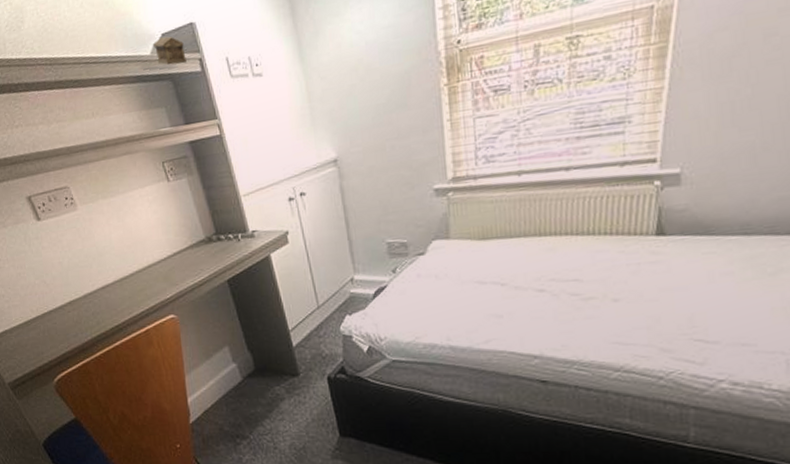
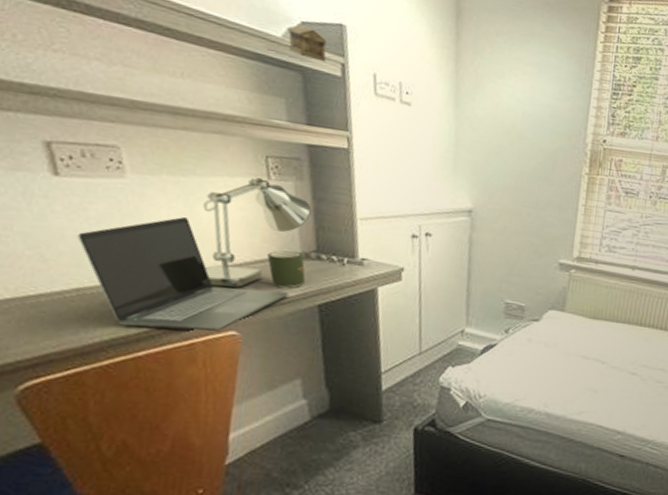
laptop: none [60,229,204,325] -> present [77,216,289,332]
desk lamp: none [130,182,205,281] -> present [203,177,312,288]
mug: none [182,238,213,271] -> present [267,250,305,288]

